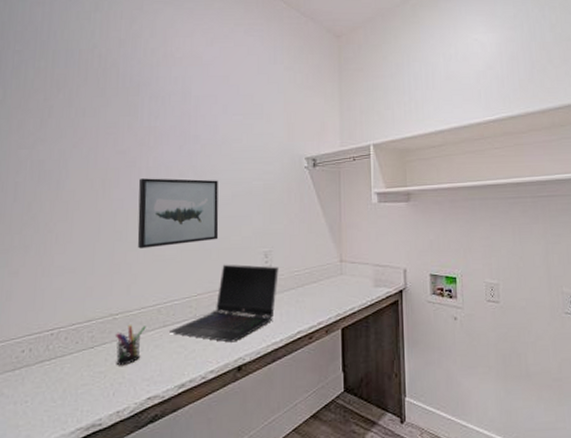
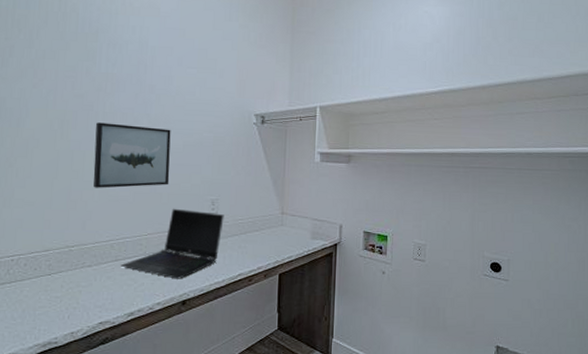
pen holder: present [116,324,146,366] -> none [71,256,99,293]

